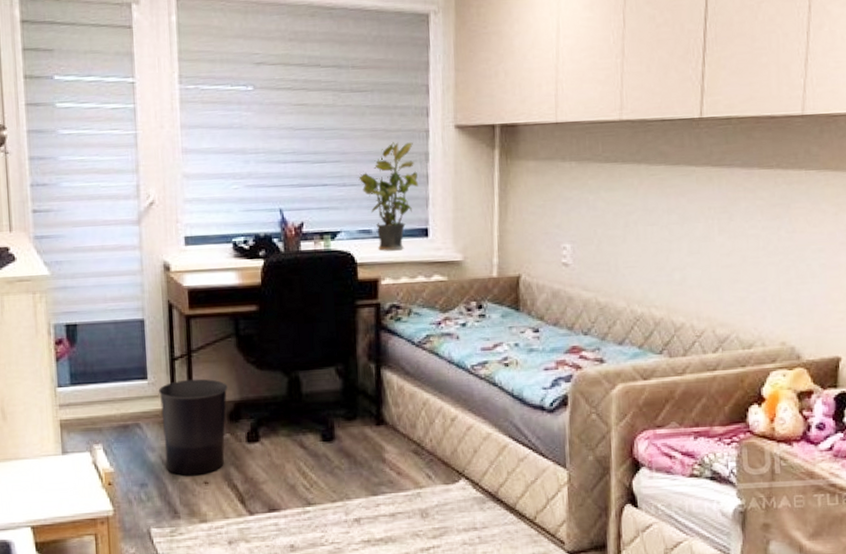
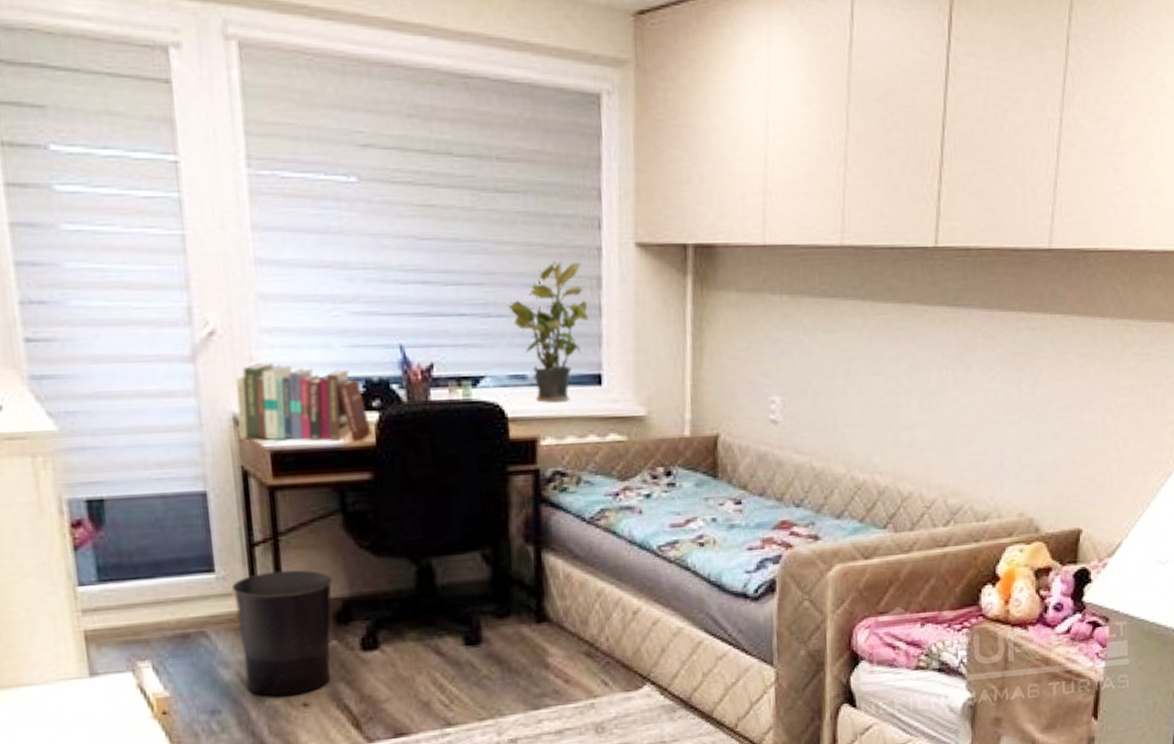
books: none [165,223,258,283] -> present [234,362,372,442]

